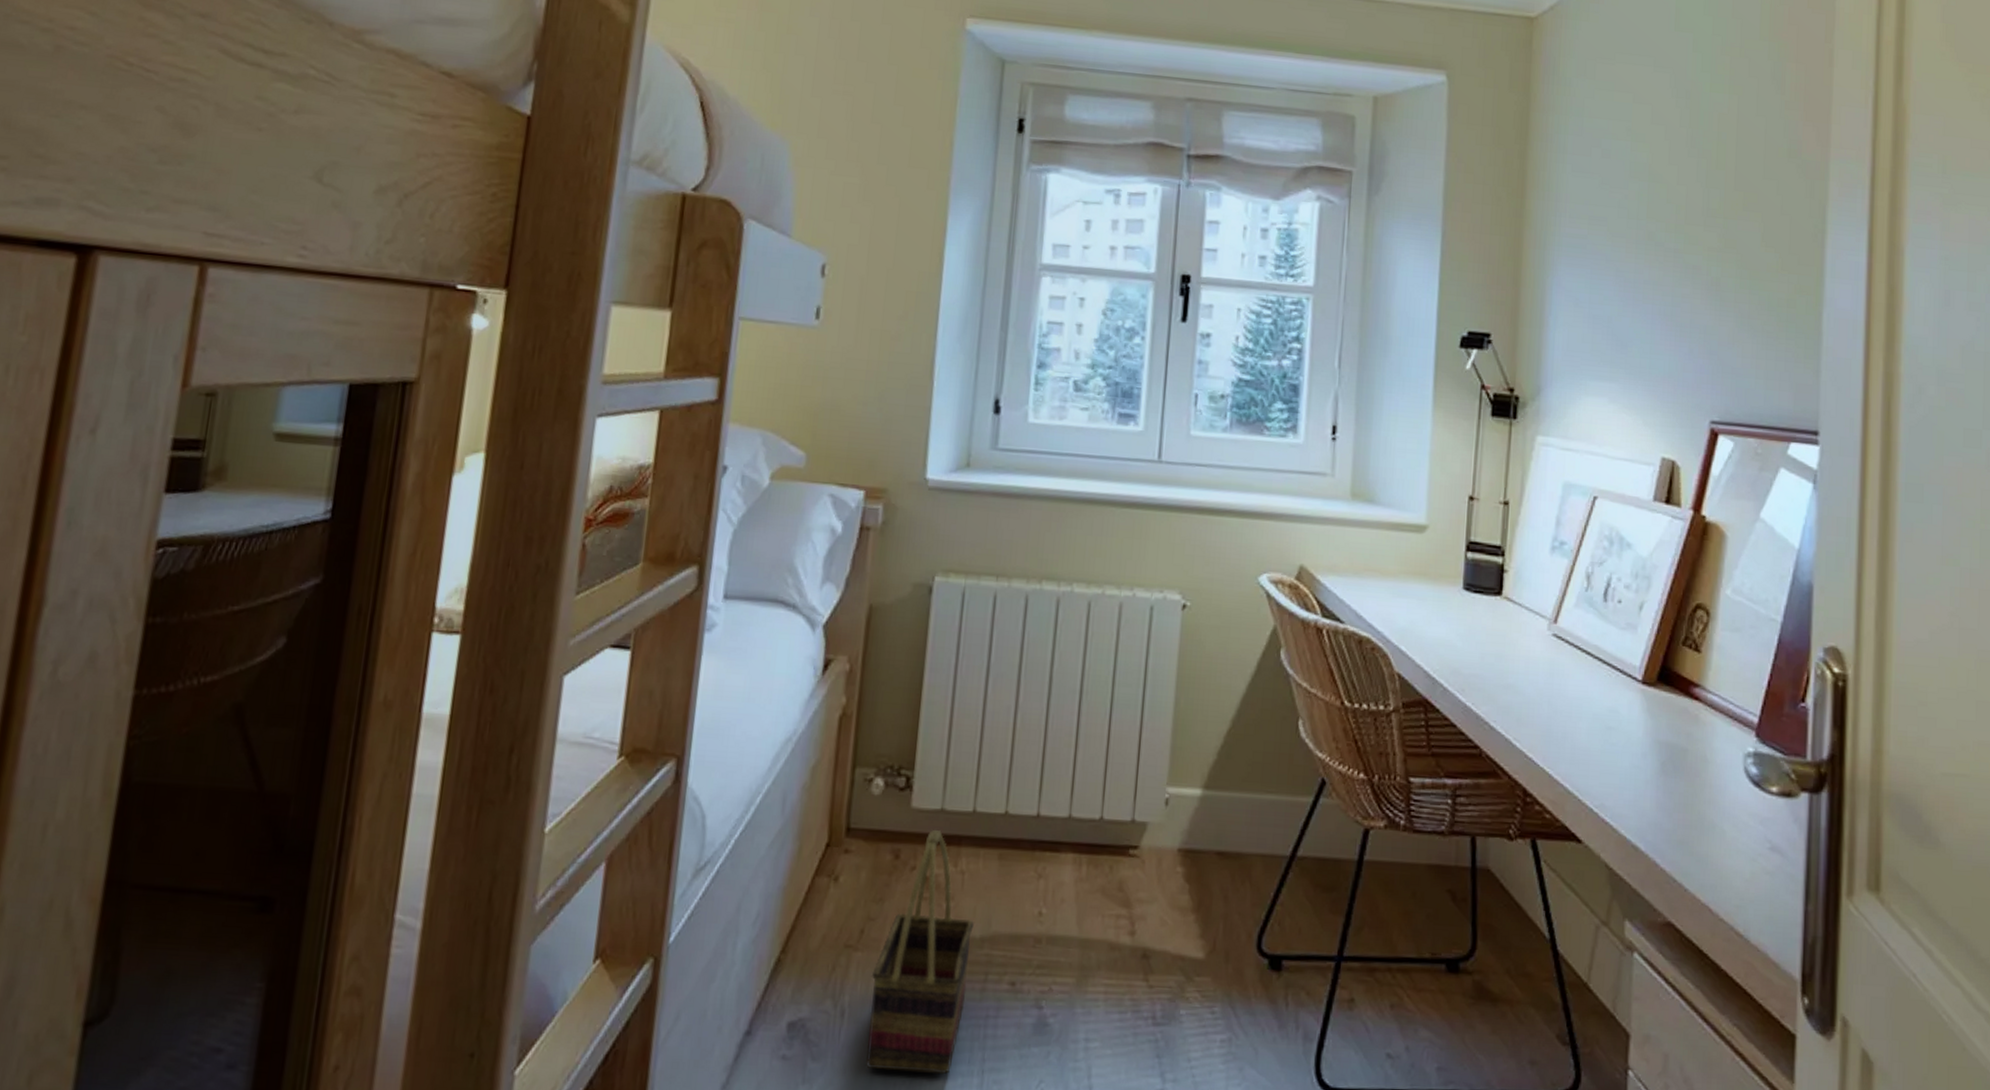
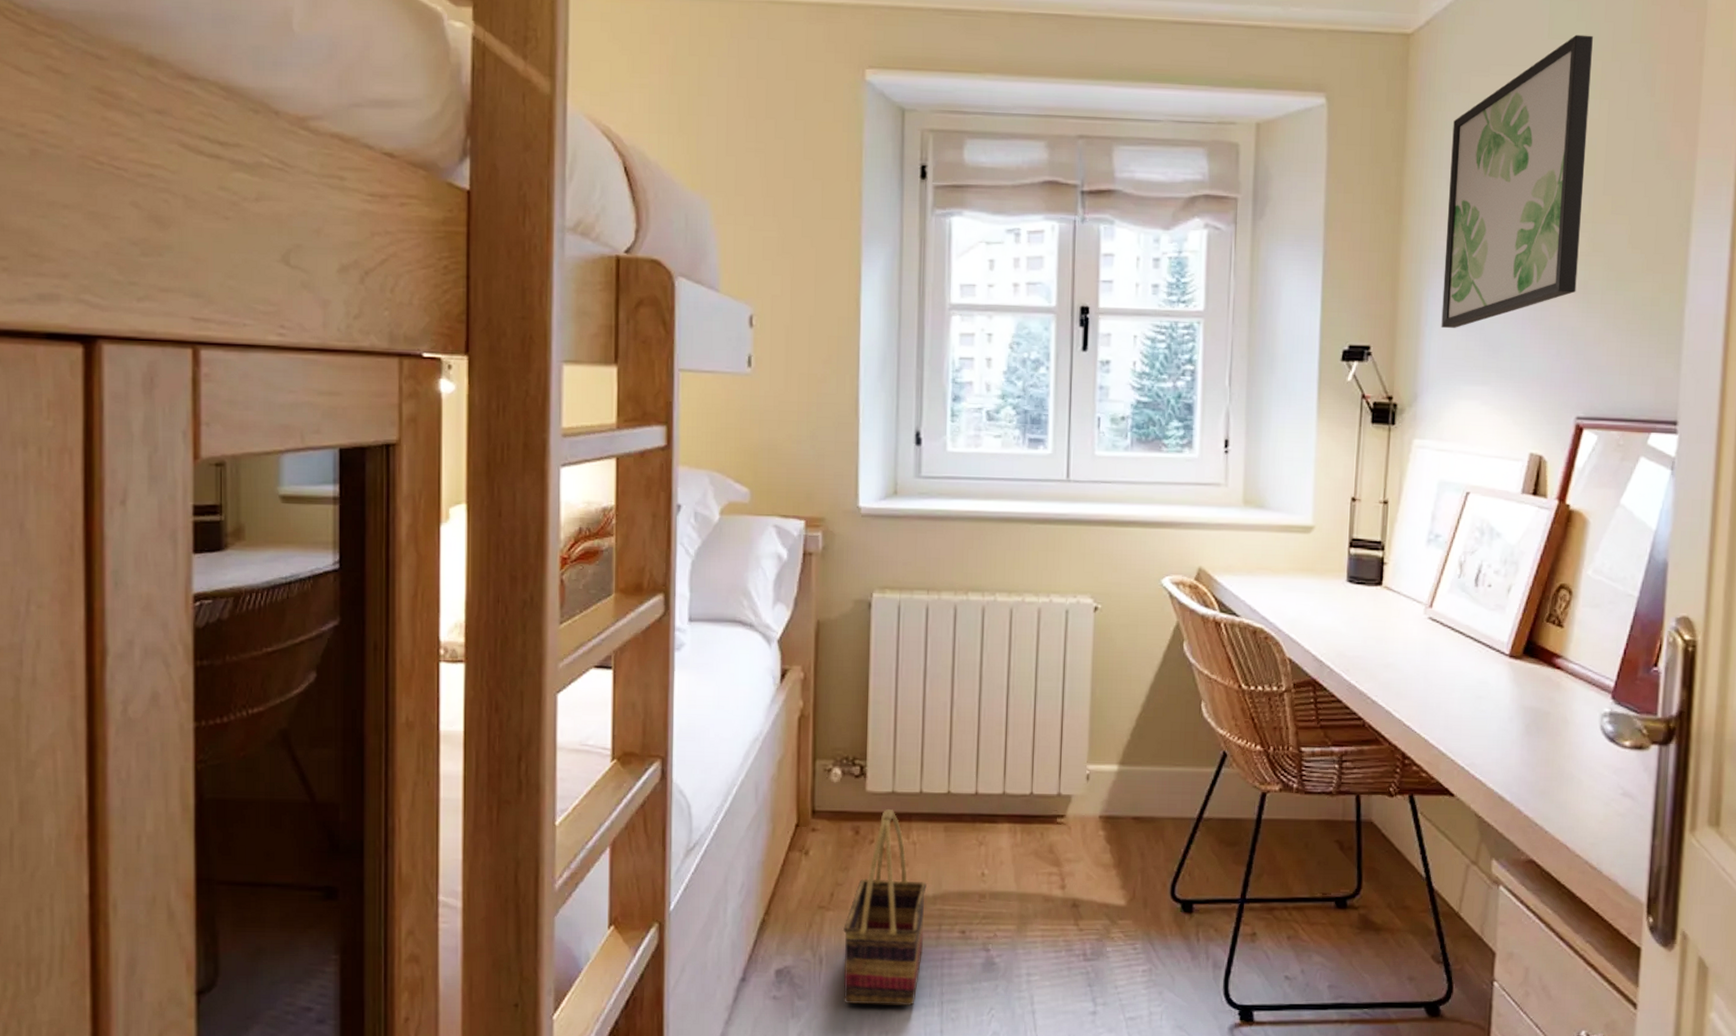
wall art: none [1566,29,1721,320] -> present [1441,34,1593,328]

